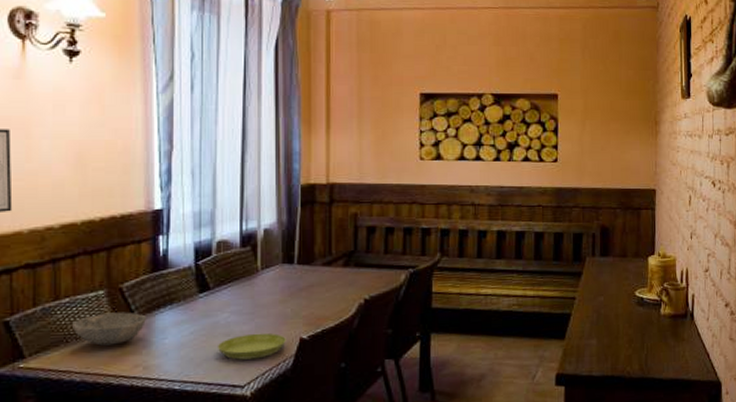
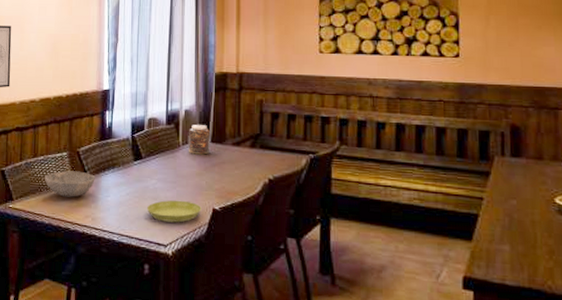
jar: none [268,245,296,280] -> present [188,125,211,155]

